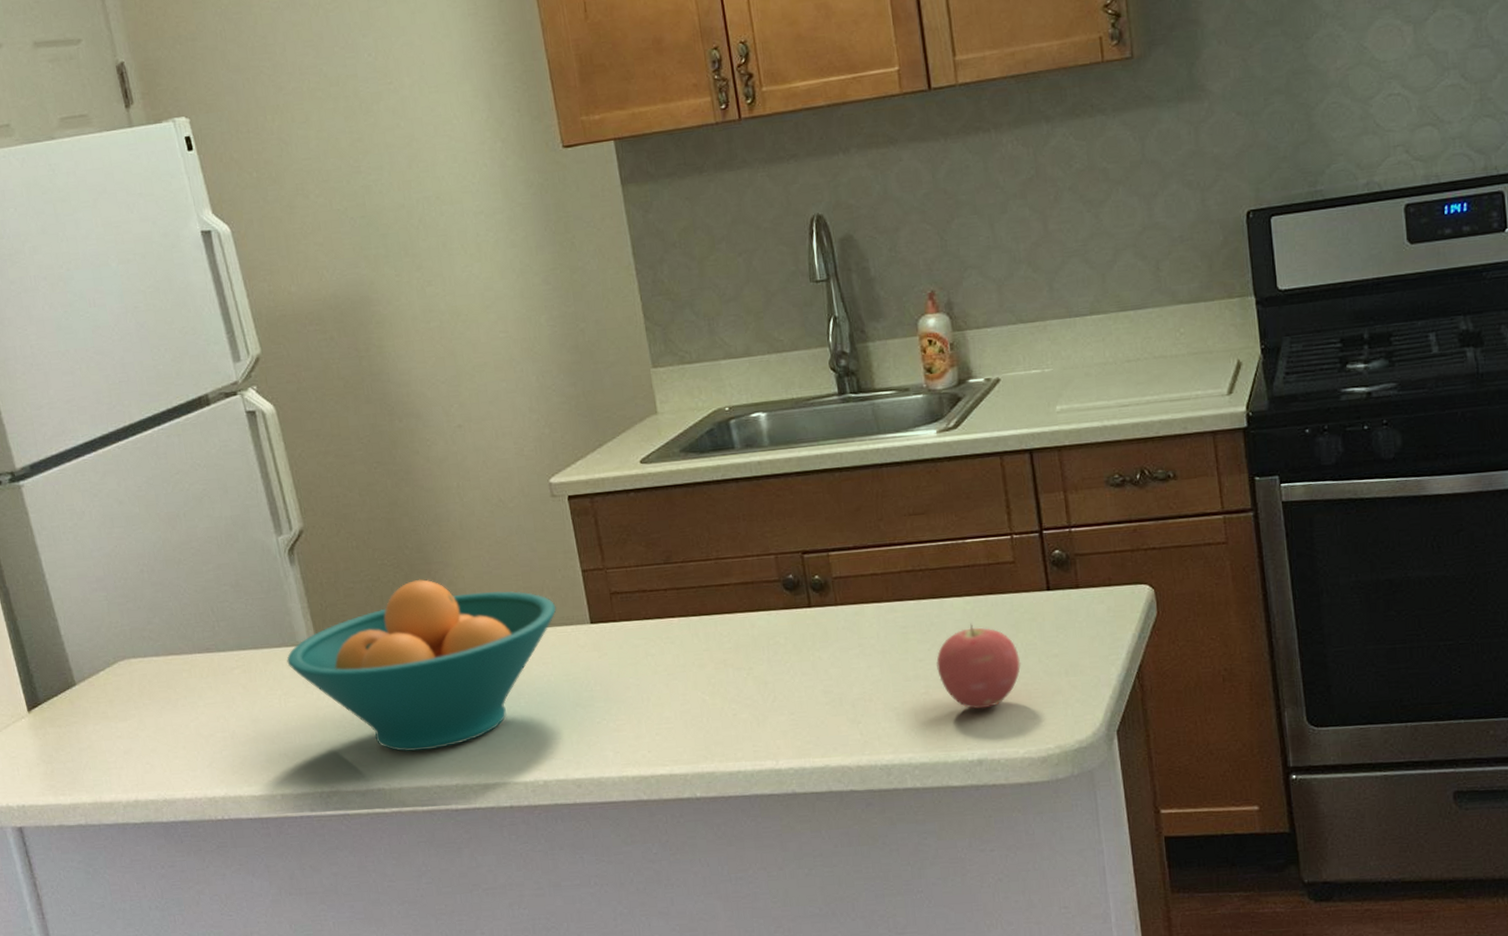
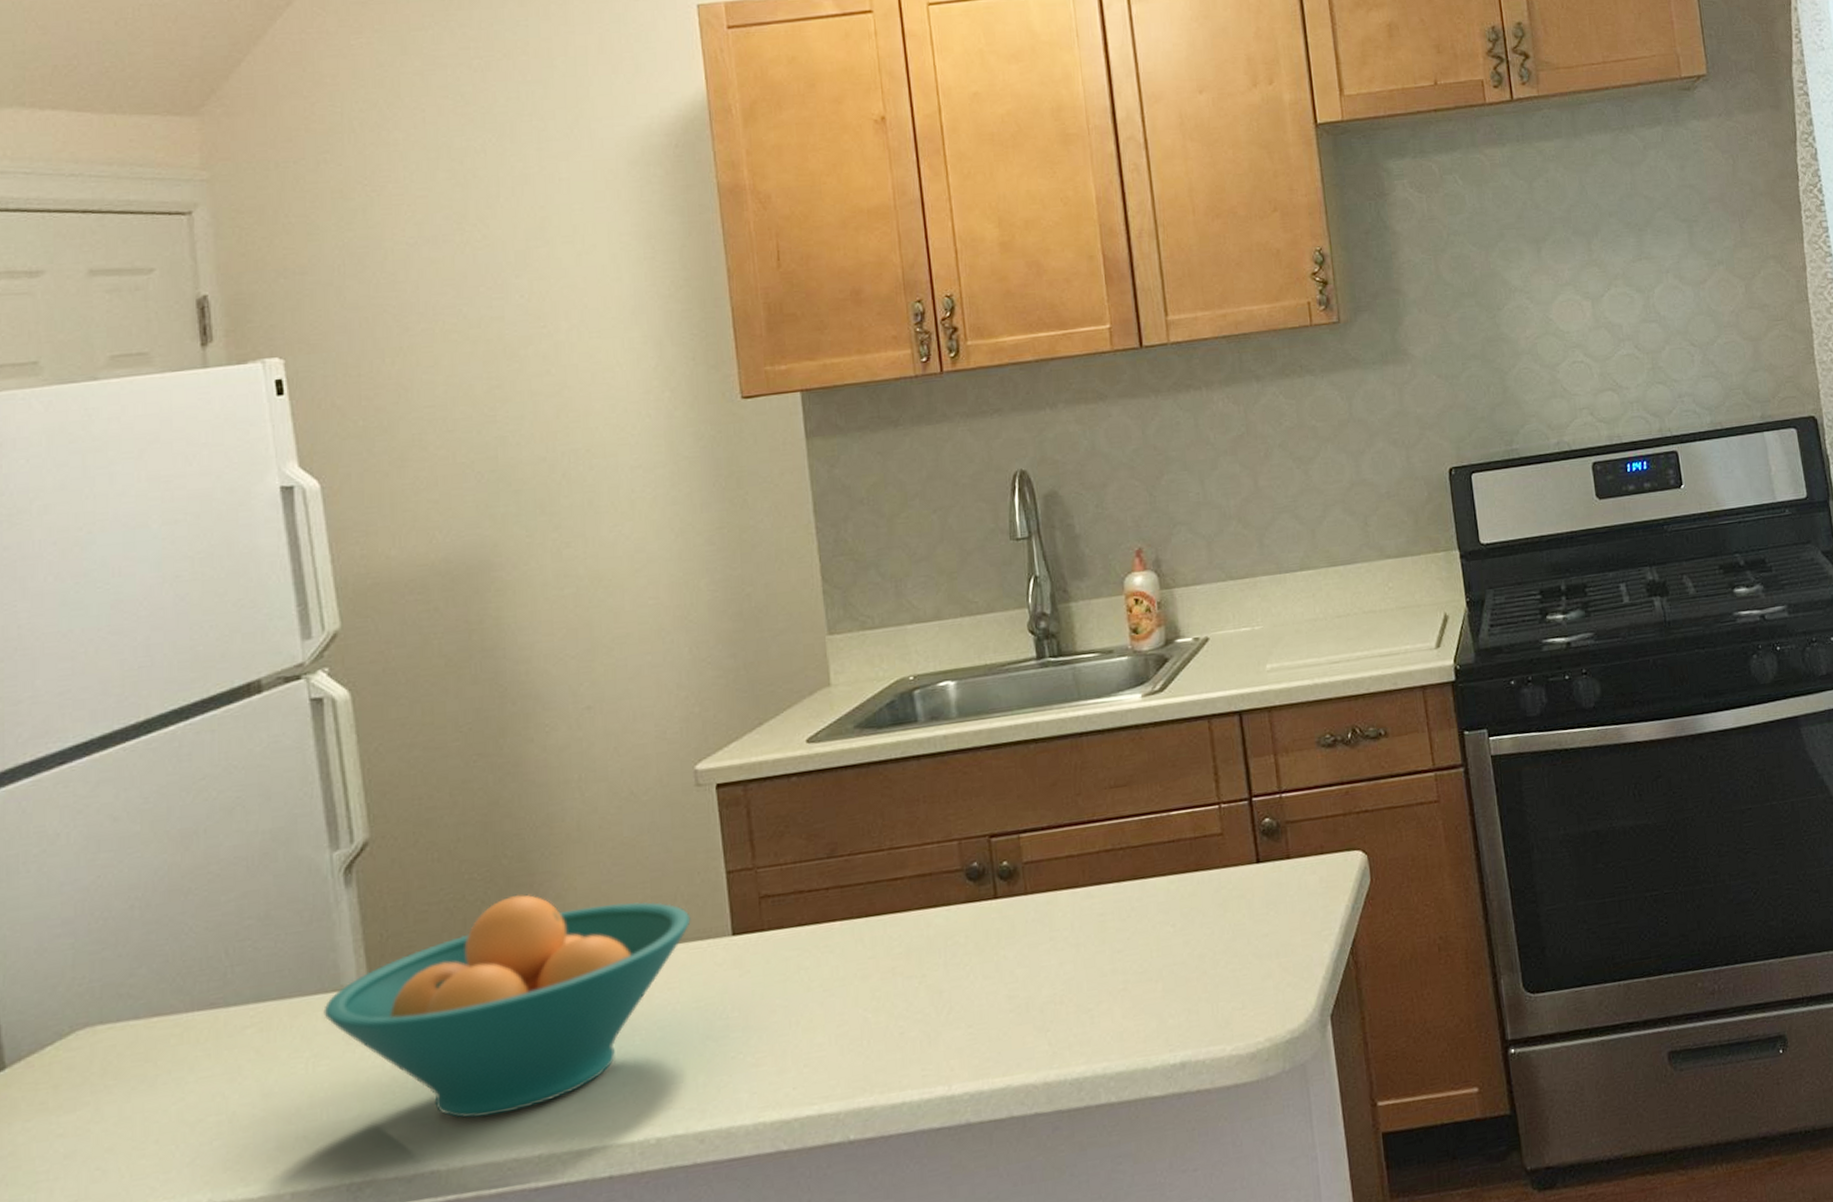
apple: present [936,623,1021,709] -> none [1136,905,1229,1003]

